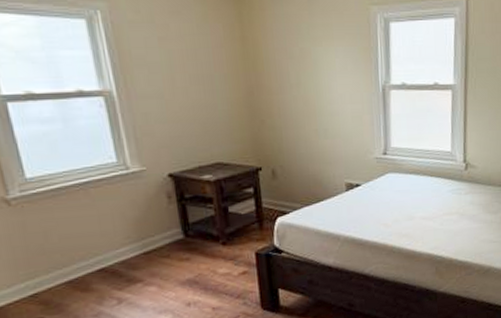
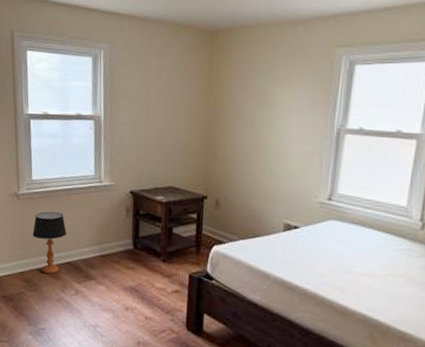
table lamp: none [40,212,92,288] -> present [32,211,67,274]

